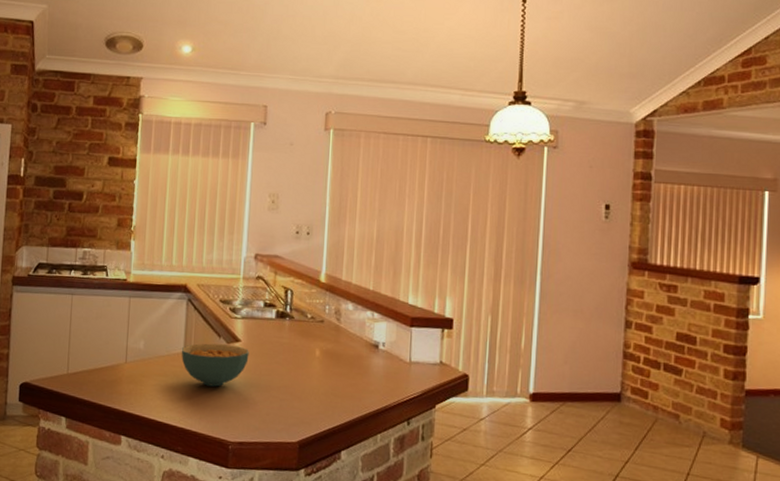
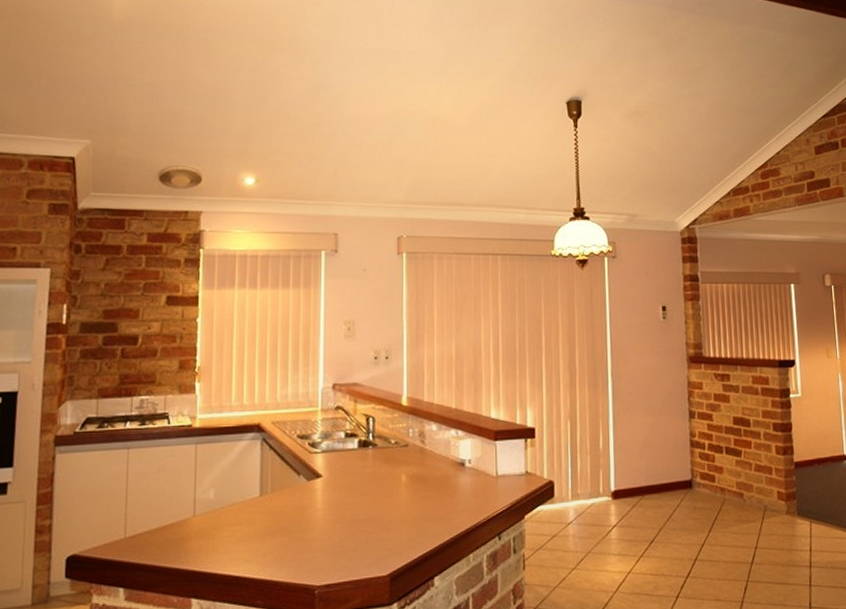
cereal bowl: present [181,343,249,387] -> none [257,482,332,529]

